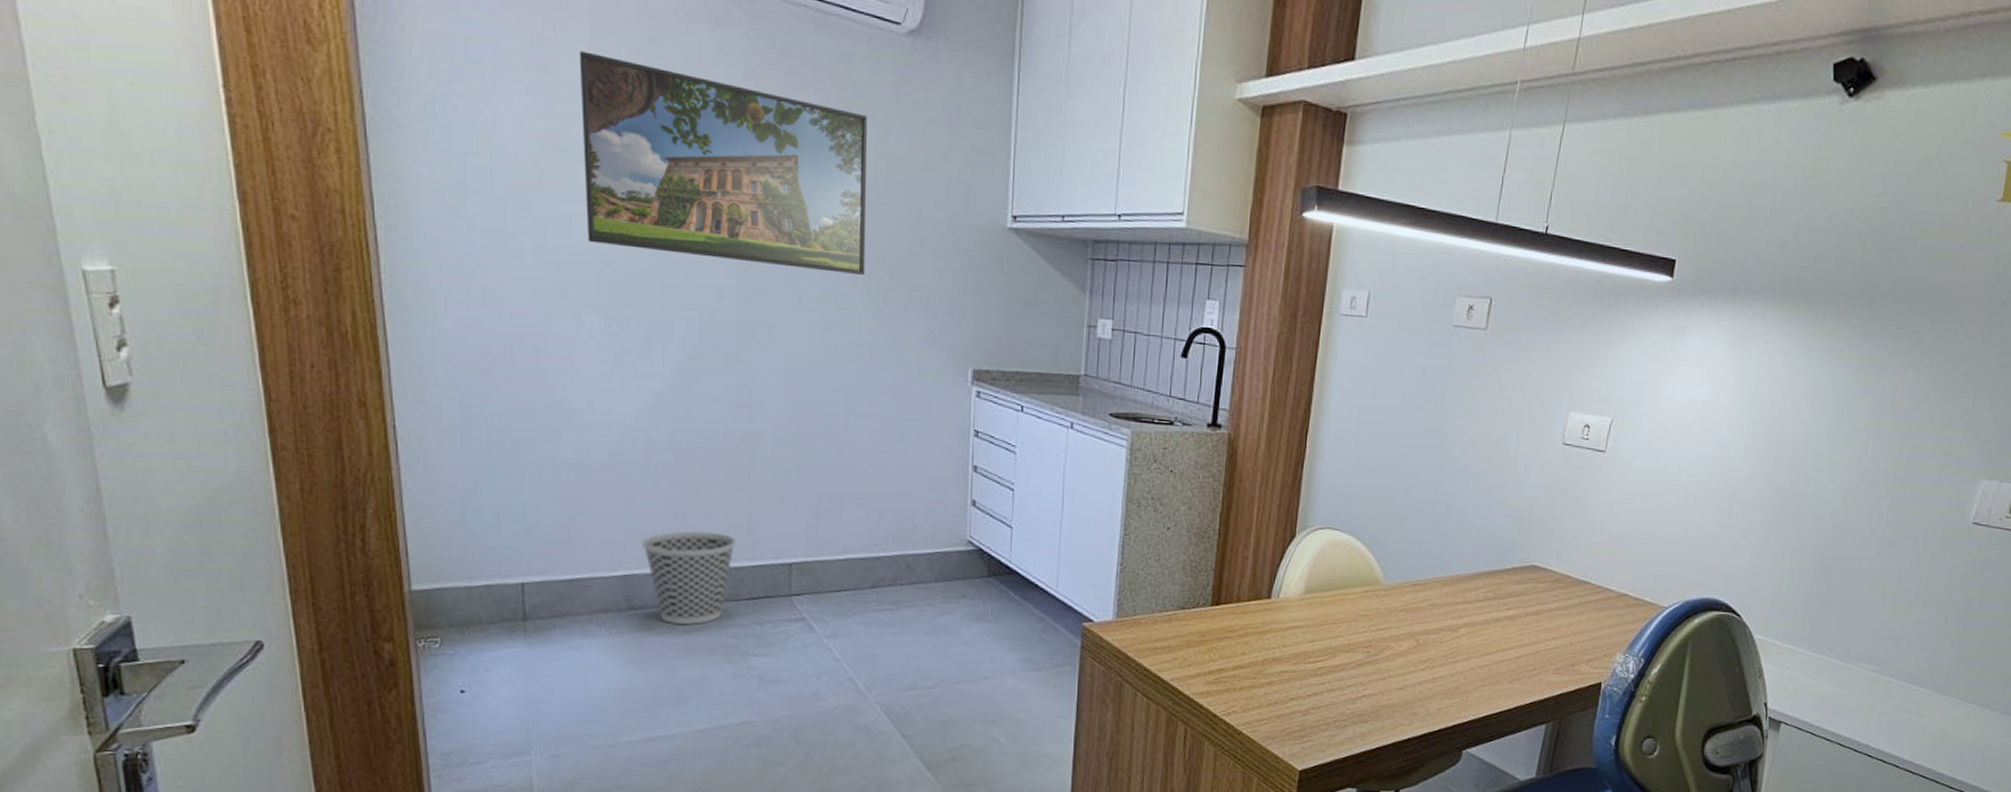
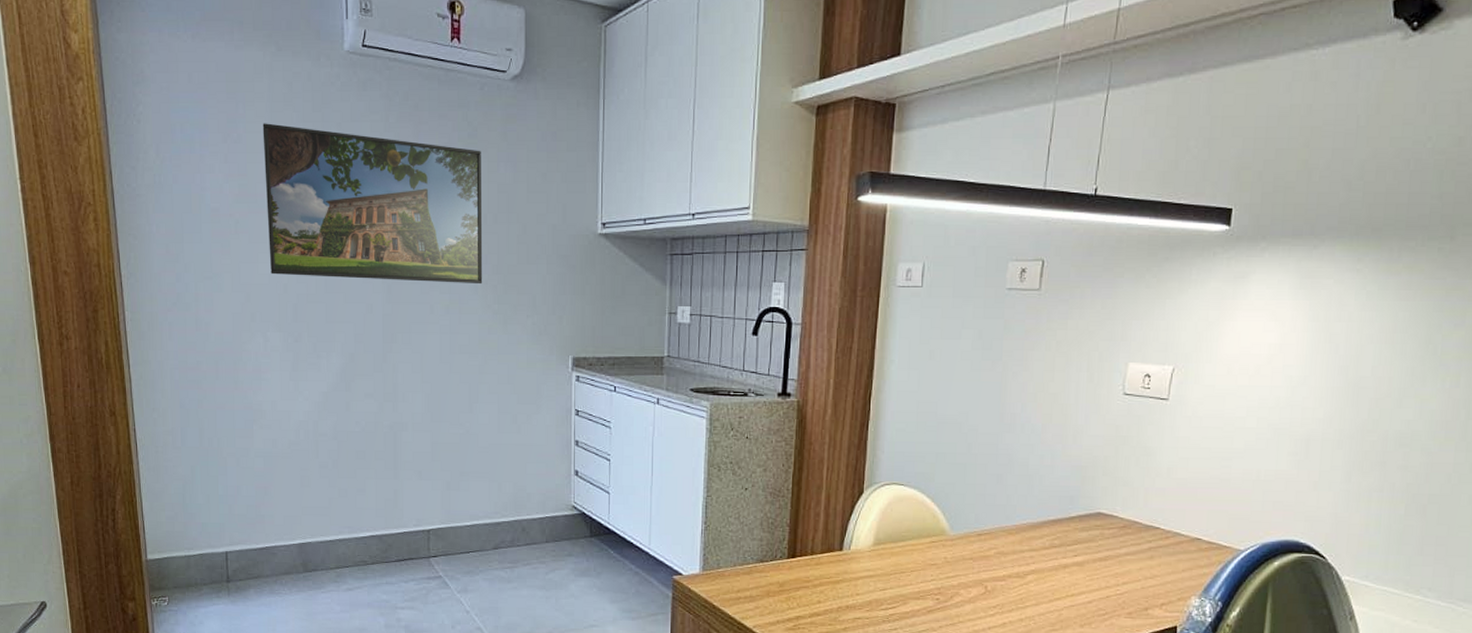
wastebasket: present [641,531,736,626] -> none [313,505,386,584]

